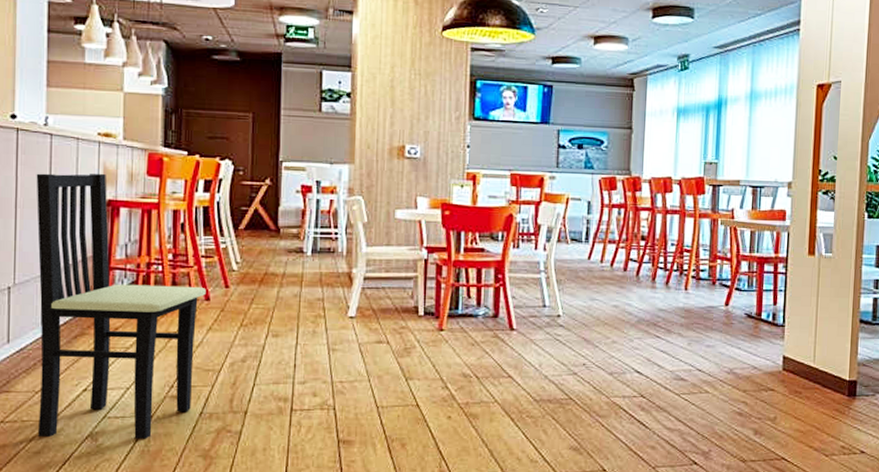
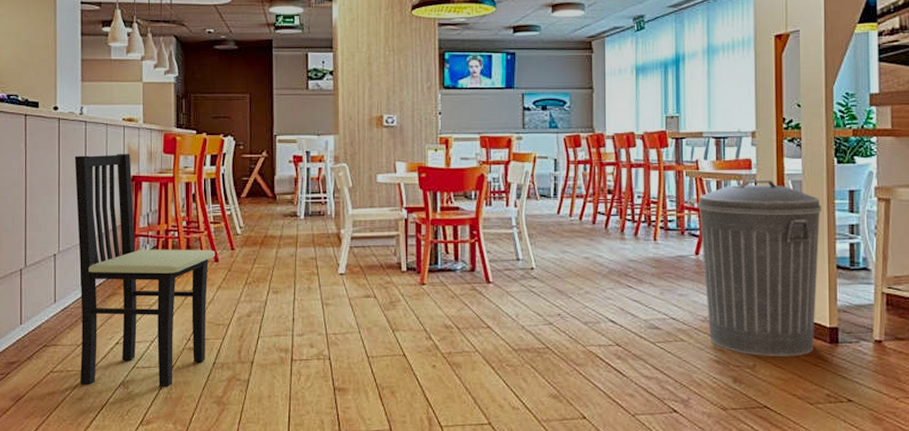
trash can: none [731,231,850,409] -> present [698,180,822,357]

